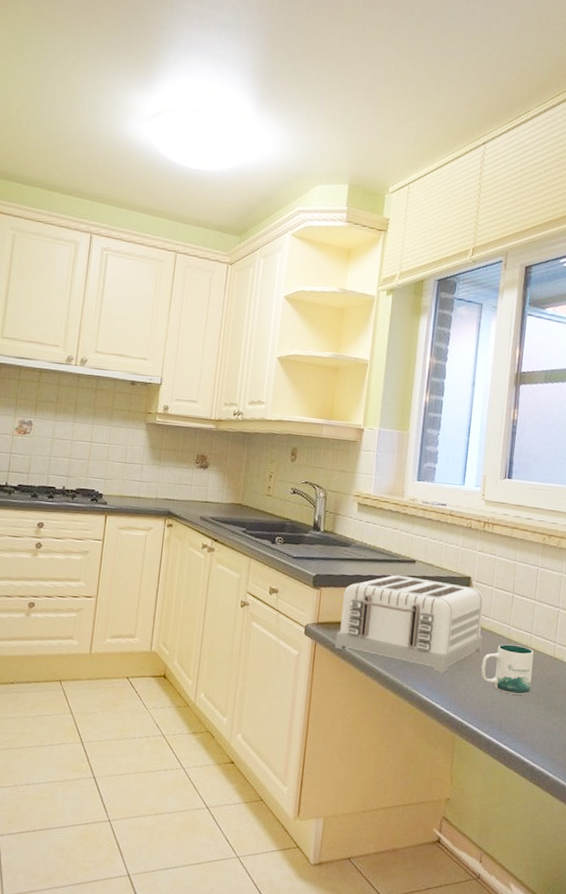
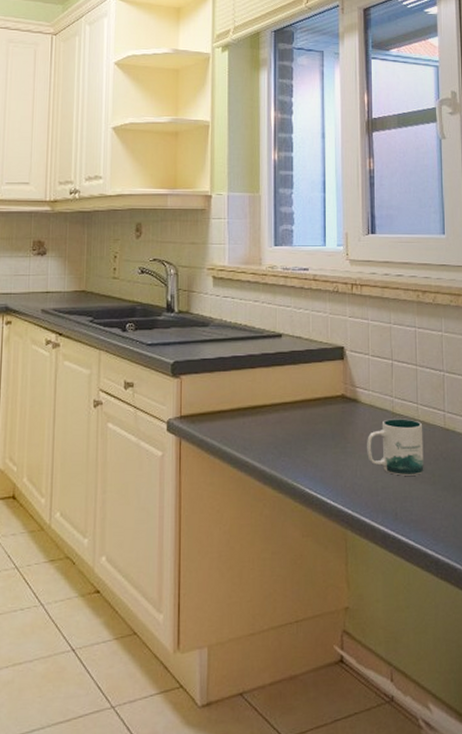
toaster: present [334,574,484,673] -> none [202,352,366,459]

